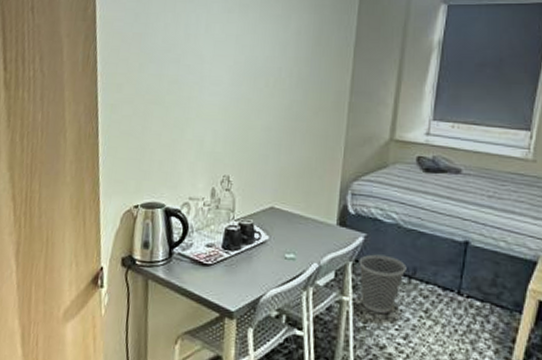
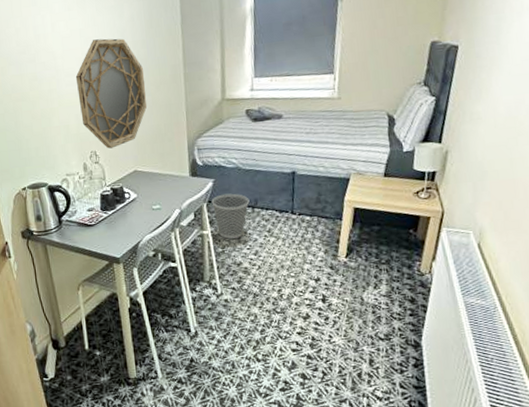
home mirror: none [220,49,303,176] -> present [75,38,147,149]

